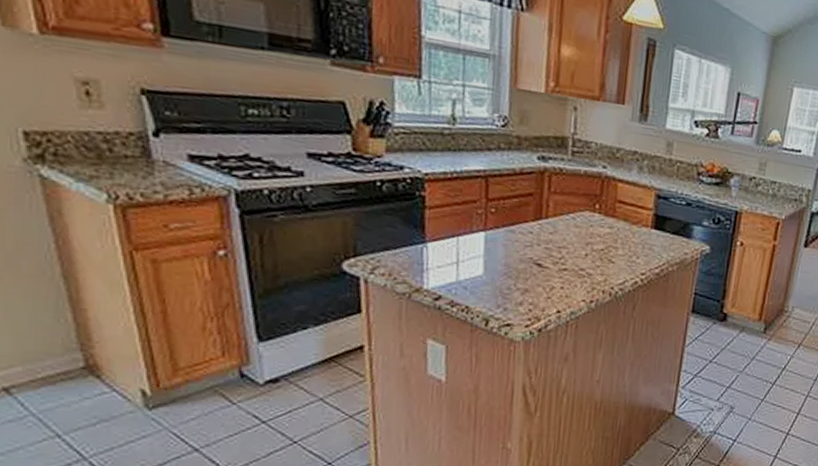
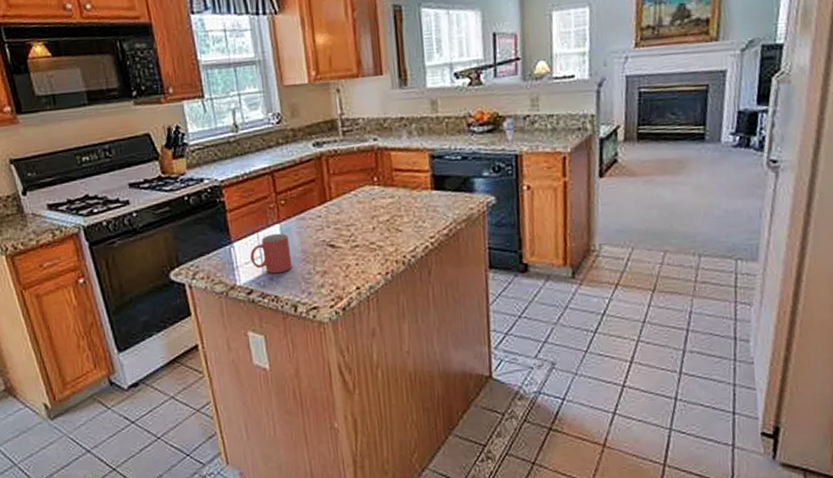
mug: none [445,241,493,284] -> present [250,233,292,274]

